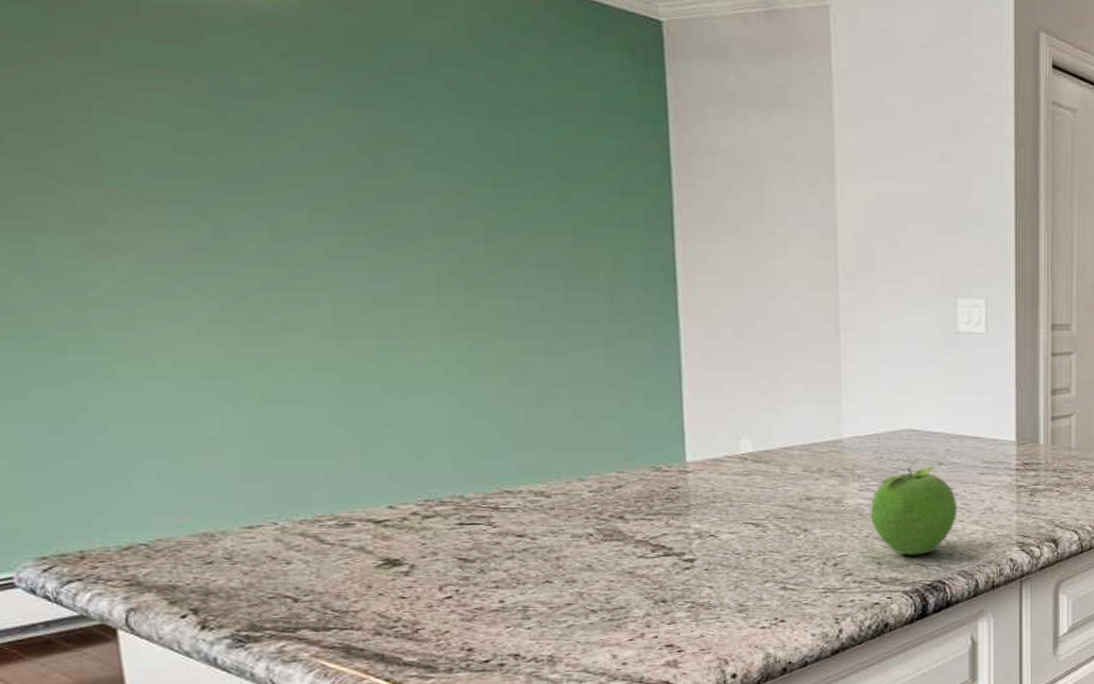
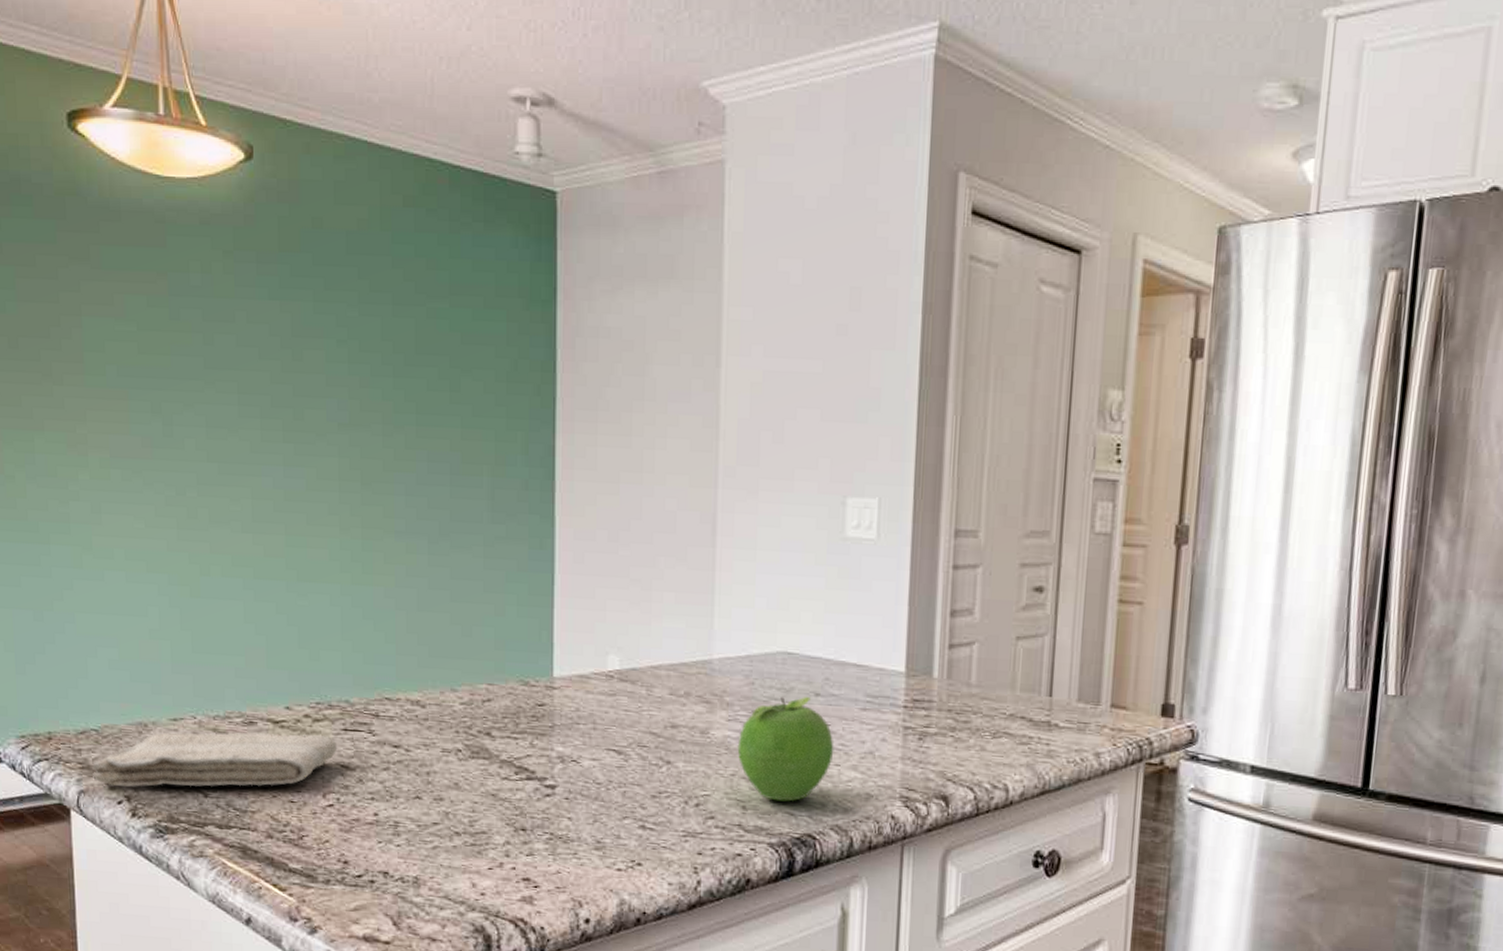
washcloth: none [145,532,453,601] -> present [93,732,338,787]

